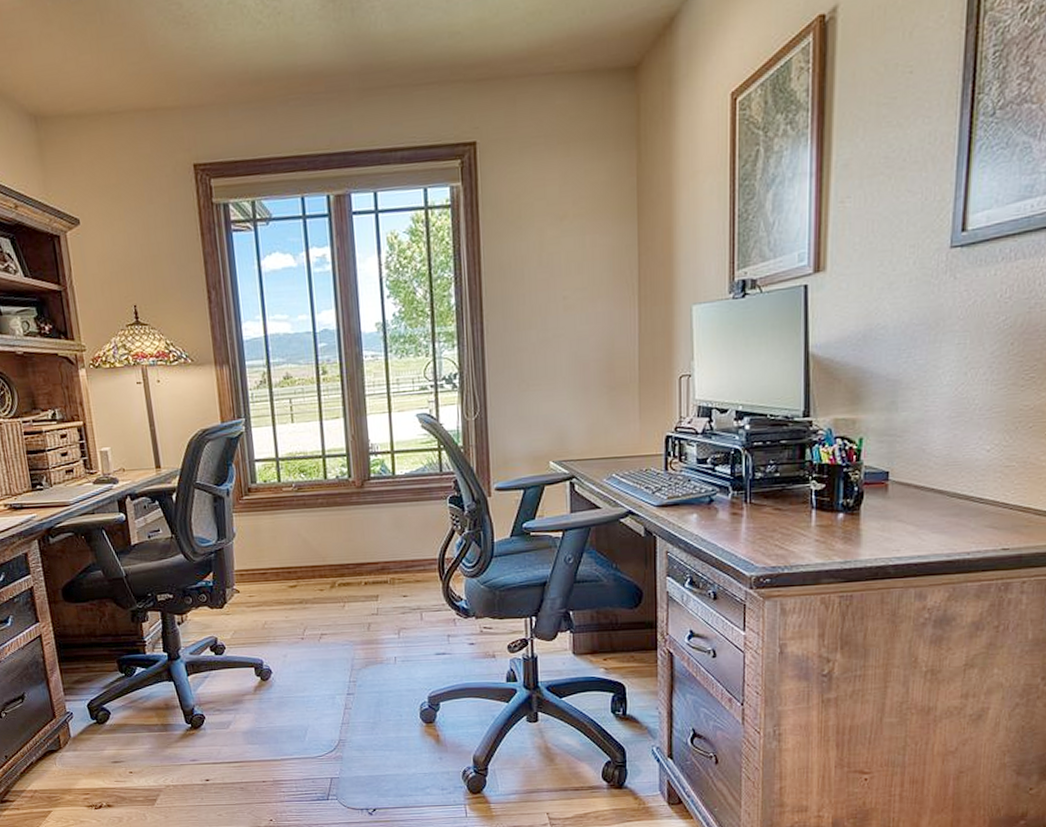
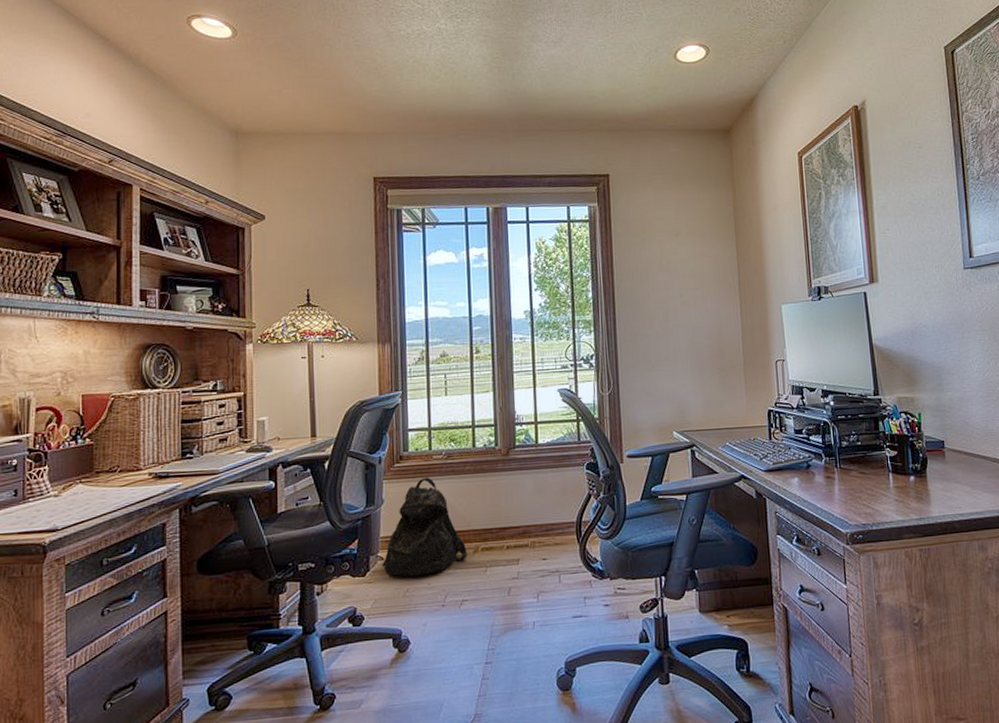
backpack: none [238,510,324,609] -> present [381,477,467,577]

